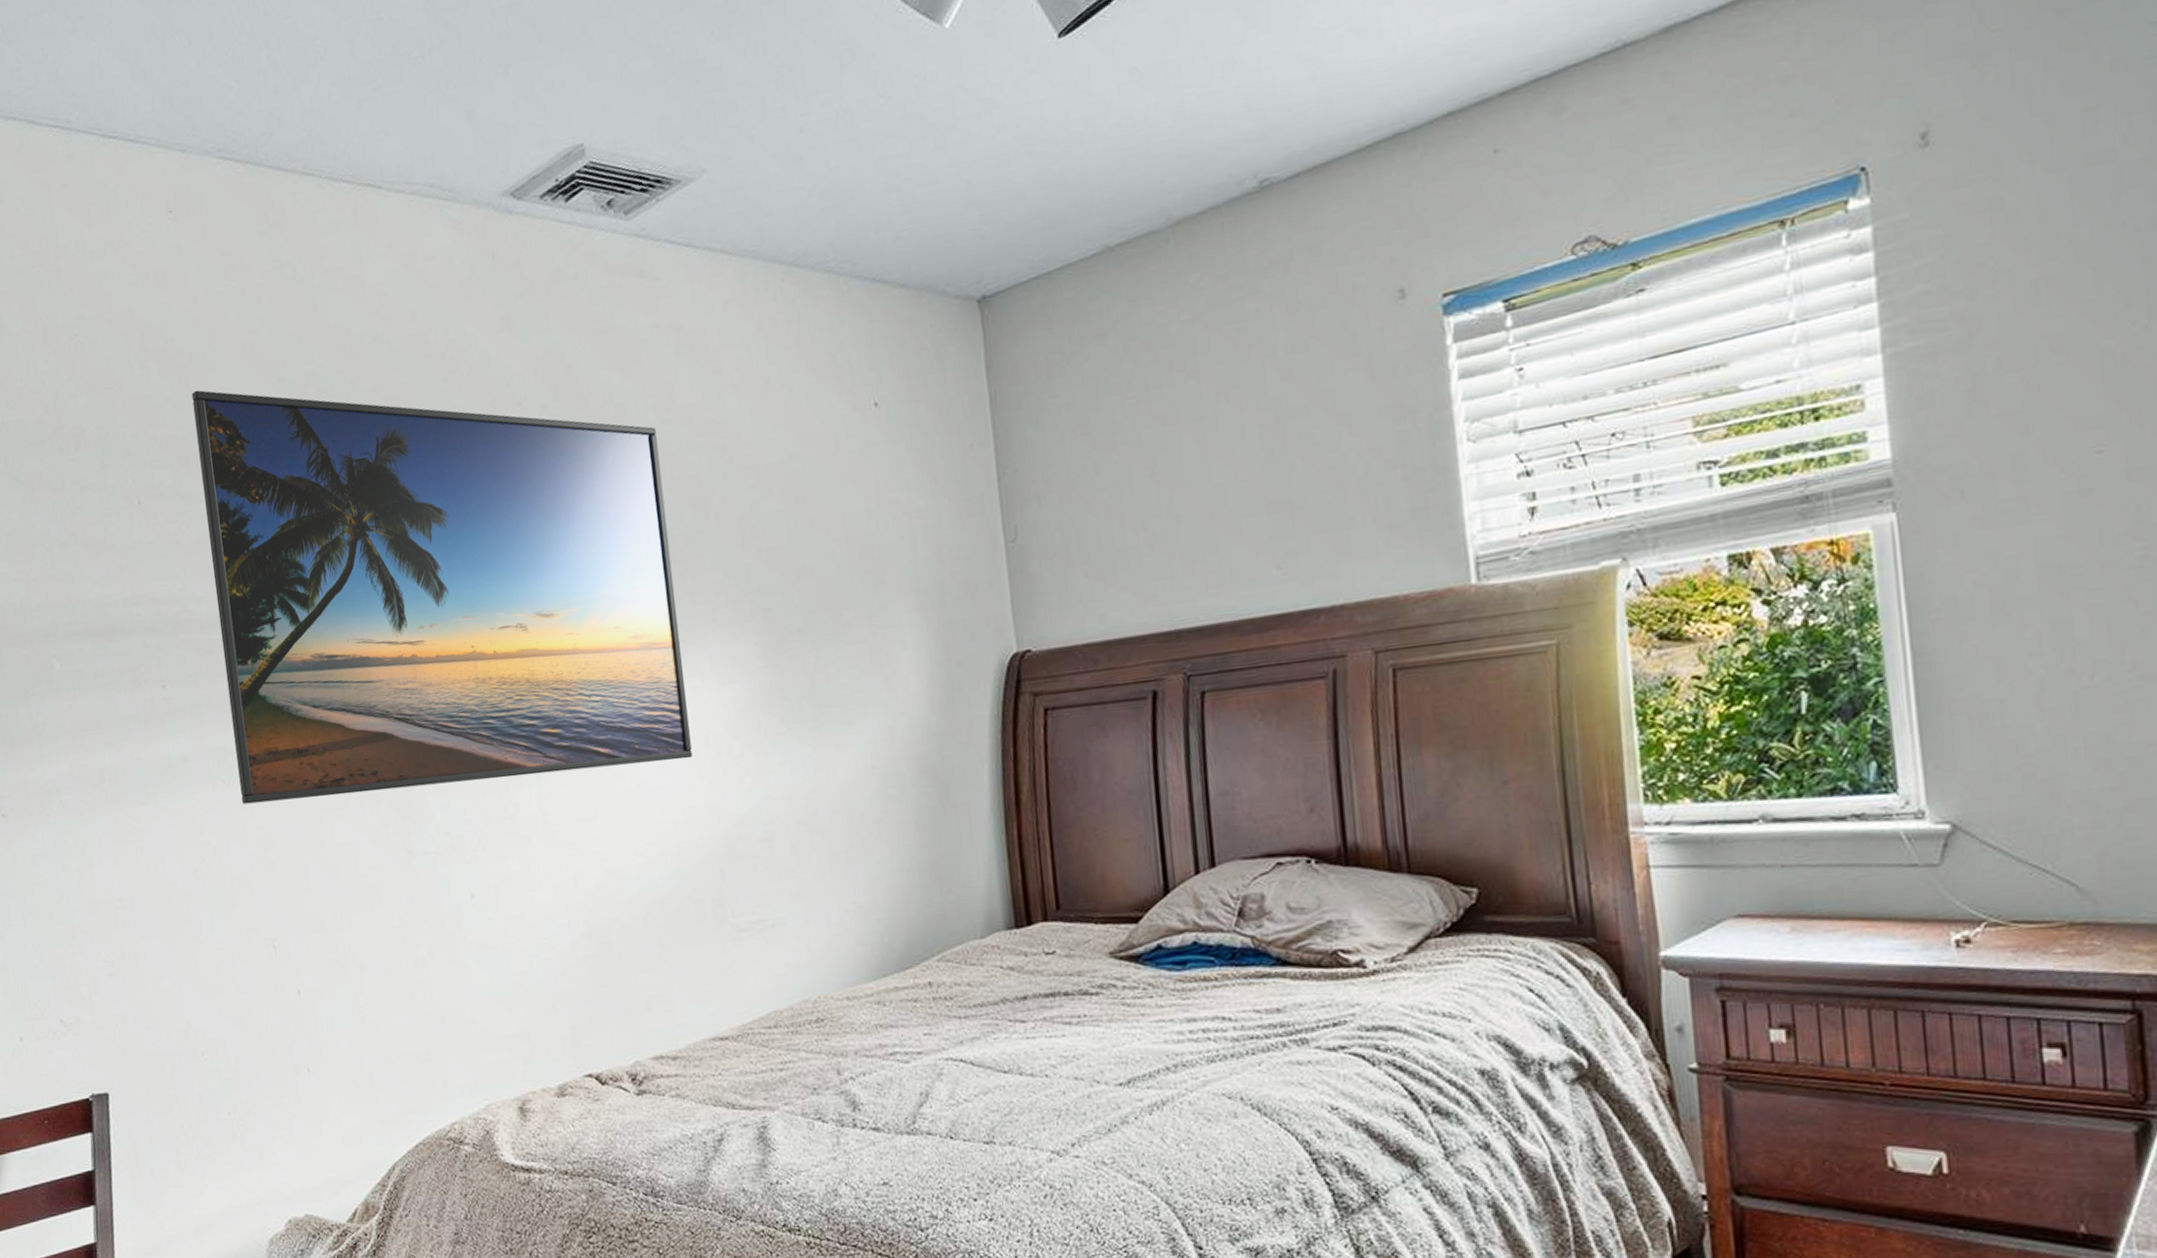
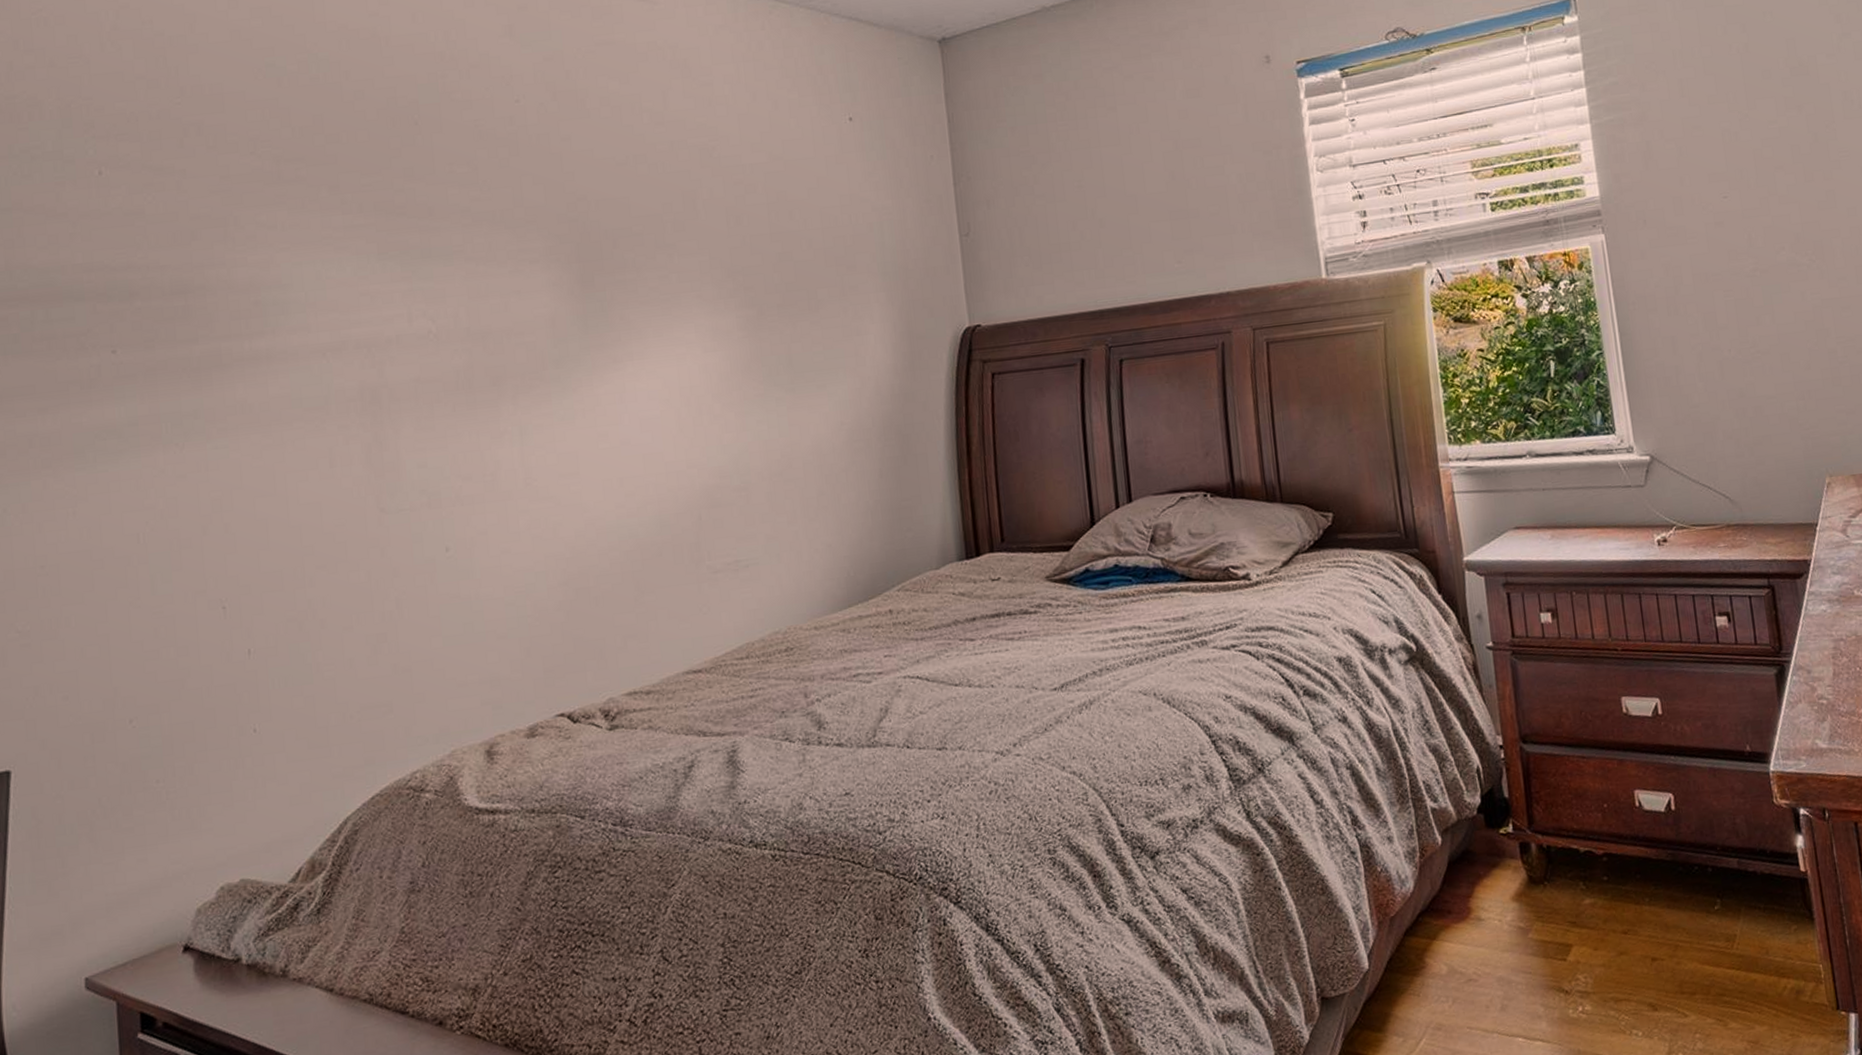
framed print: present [192,390,692,805] -> none [169,70,675,467]

